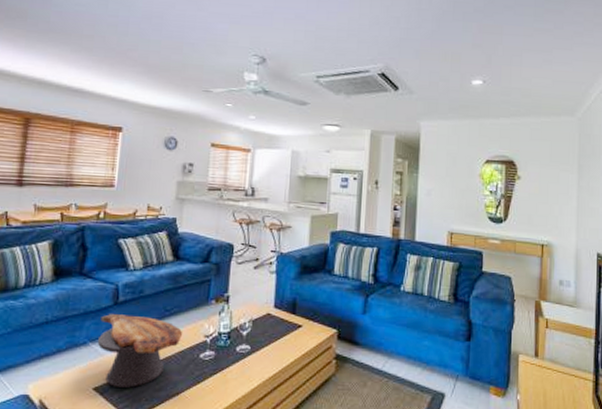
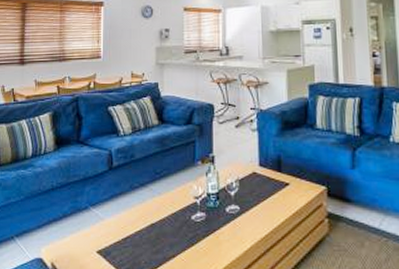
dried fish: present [97,313,183,388] -> none [97,178,174,251]

